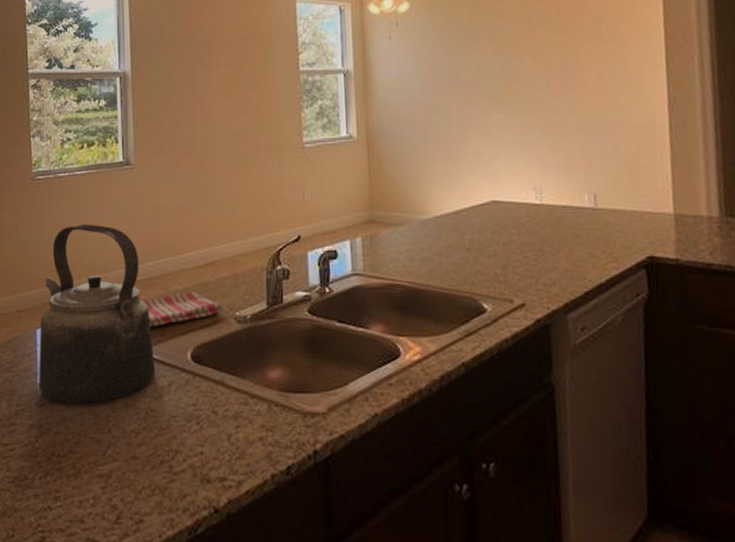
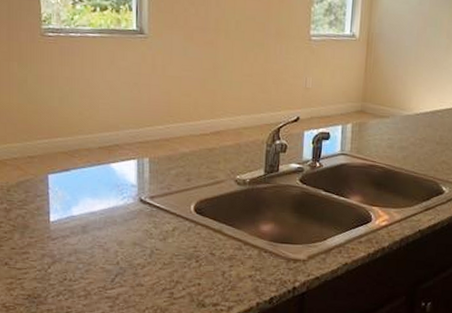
kettle: present [39,224,156,404] -> none [51,84,162,240]
dish towel: present [142,292,224,327] -> none [151,154,227,182]

